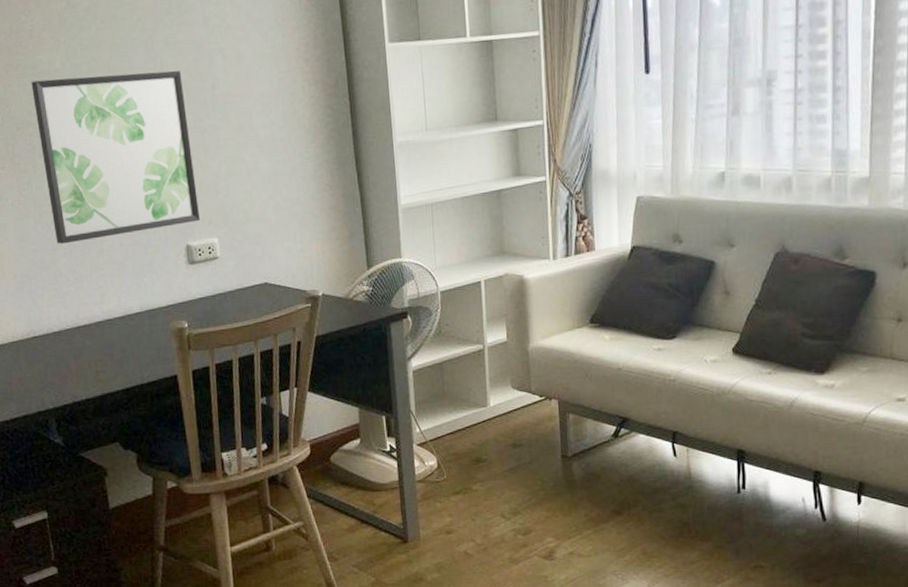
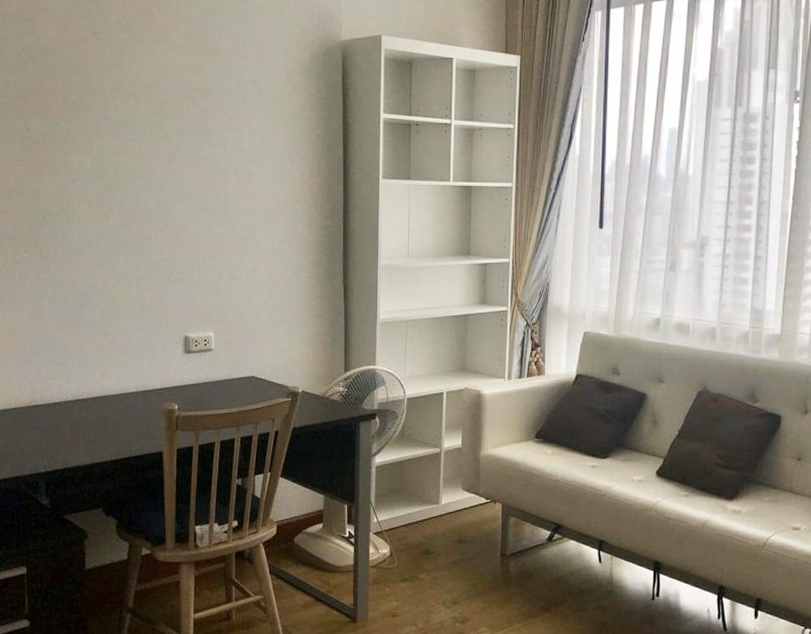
wall art: present [31,70,200,244] -> none [62,178,200,324]

